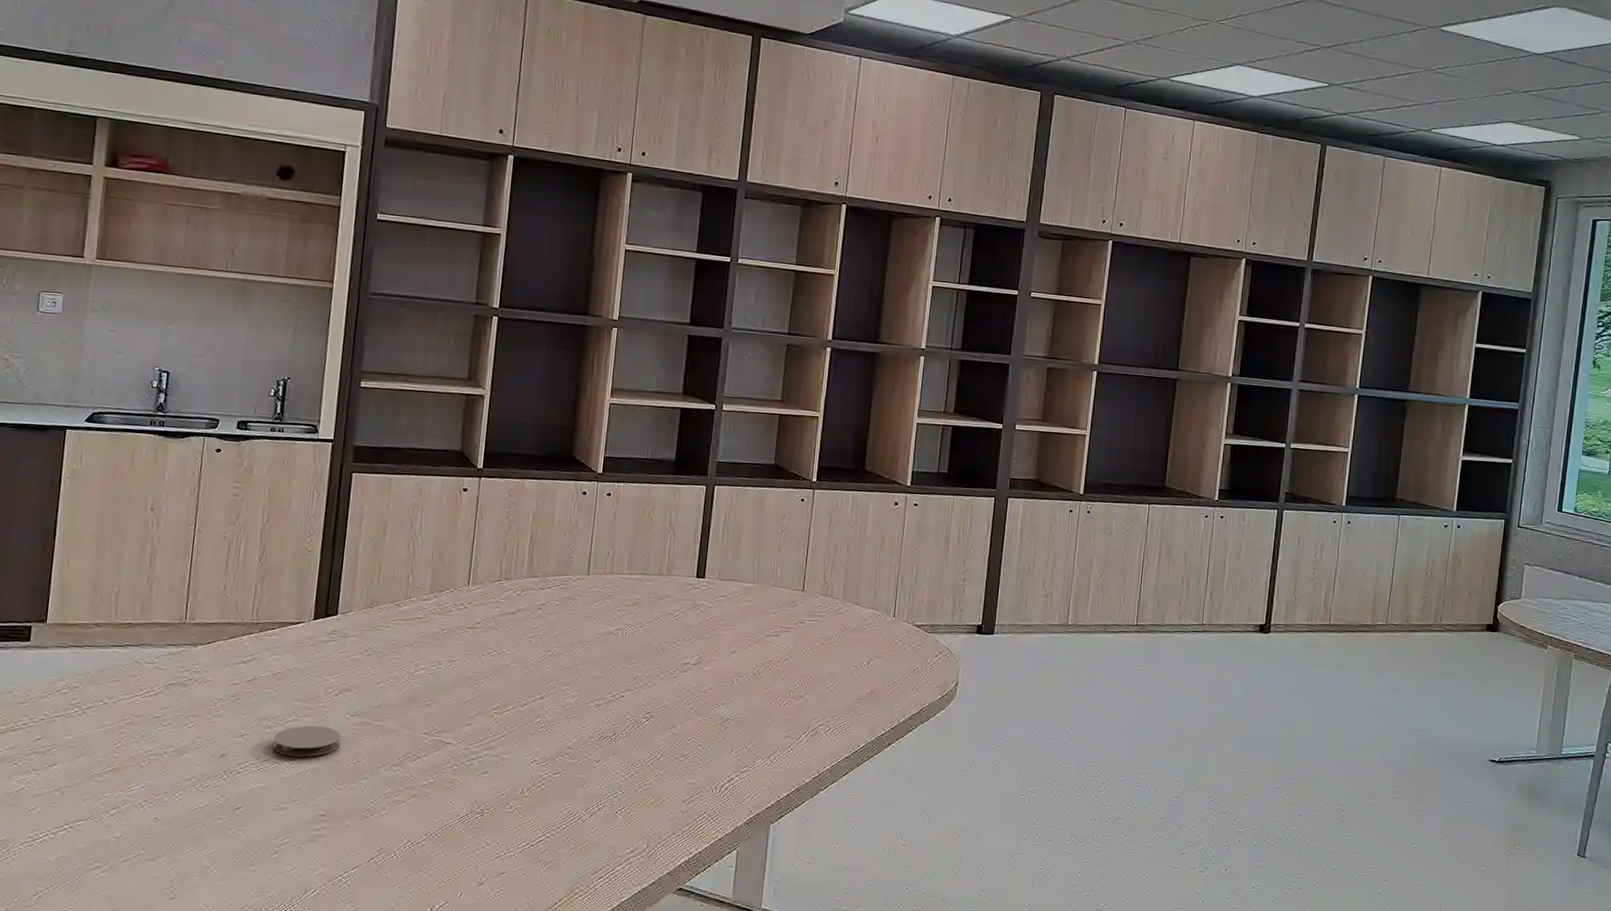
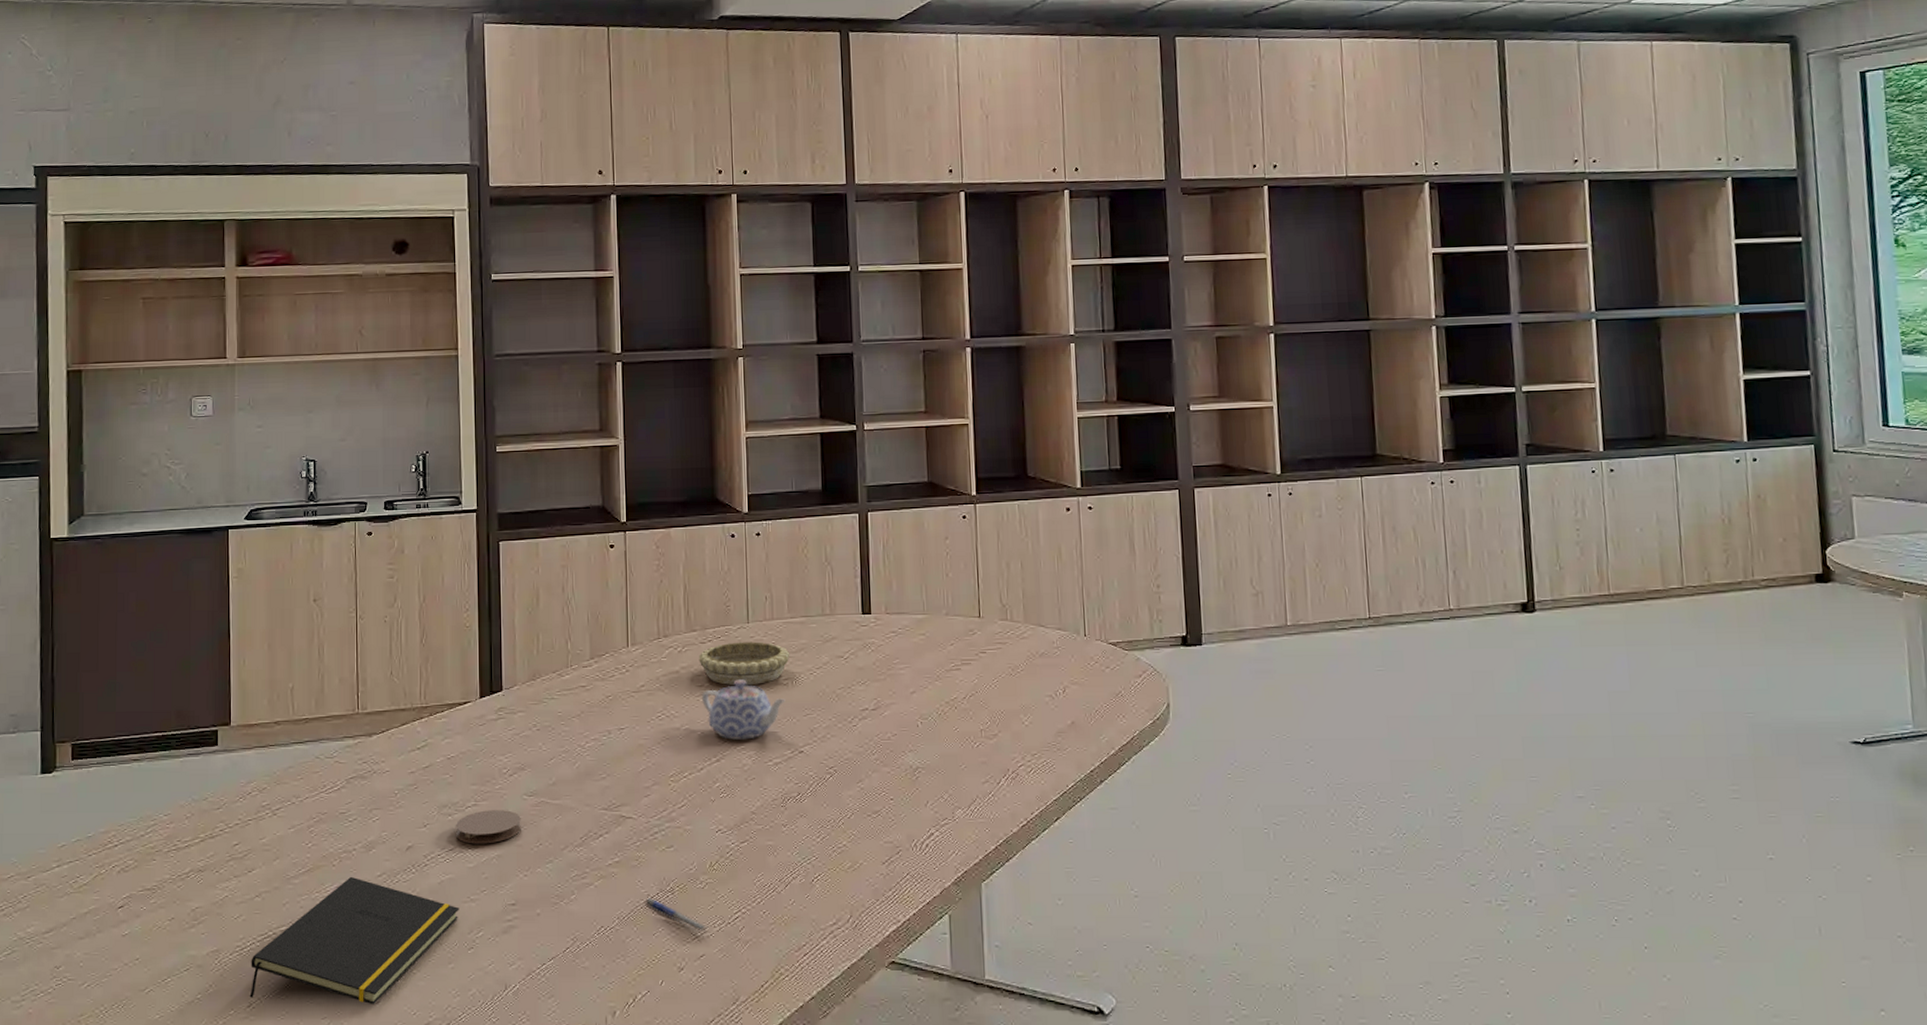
notepad: none [36,778,268,901] -> present [249,876,459,1005]
pen: none [455,818,512,852] -> present [646,898,709,932]
teapot: none [533,626,614,681] -> present [701,679,786,740]
decorative bowl: none [536,591,624,632] -> present [699,641,790,685]

